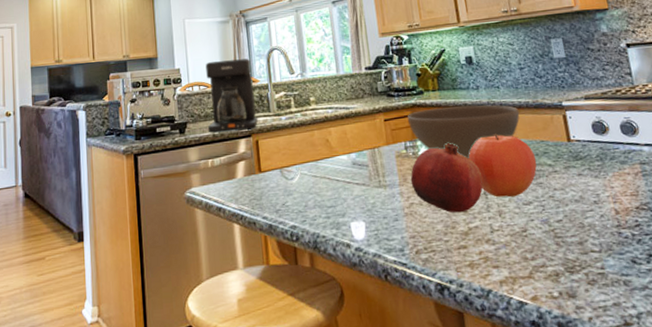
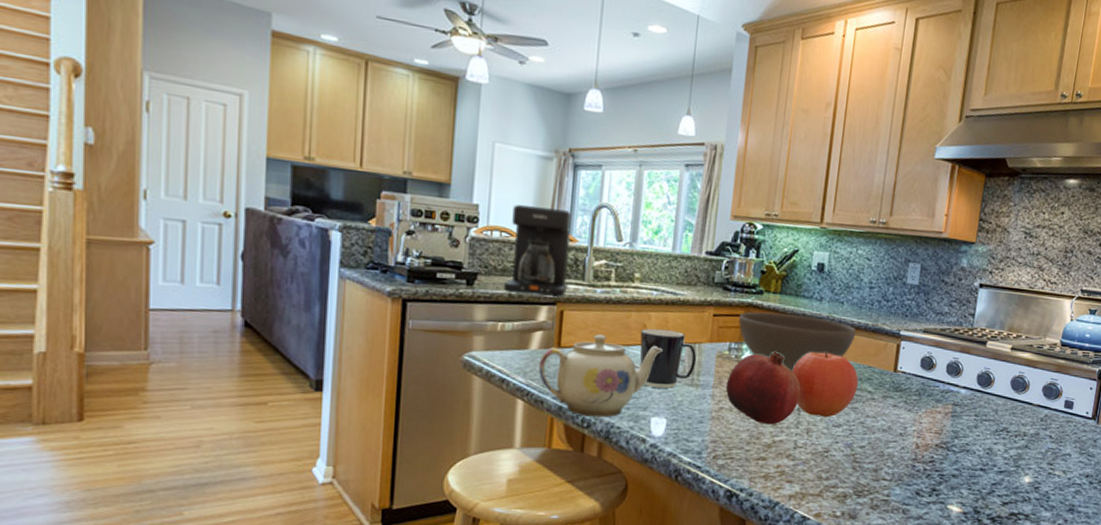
teapot: none [246,154,347,231] -> present [538,334,663,418]
mug: none [324,140,379,195] -> present [639,328,697,388]

